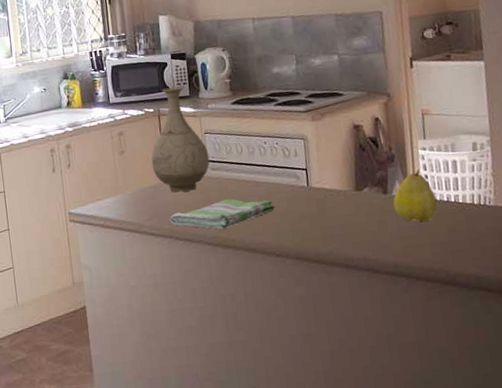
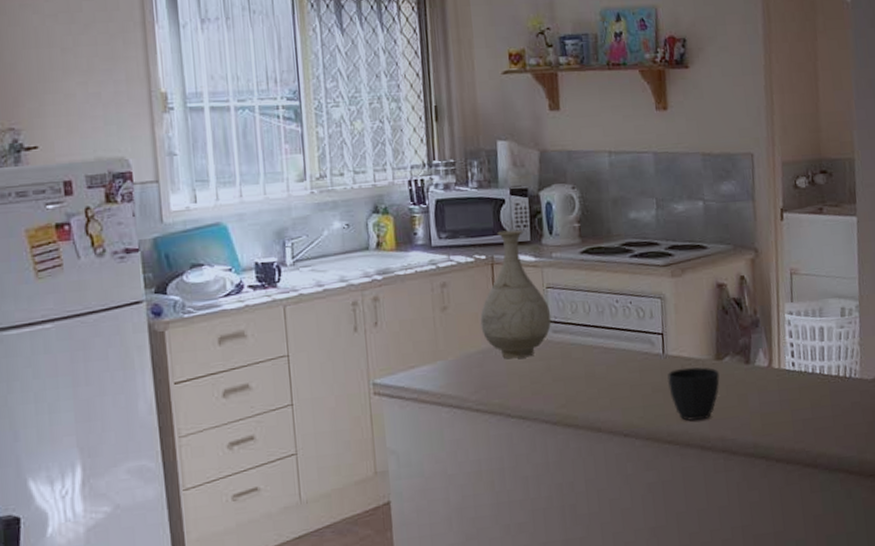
dish towel: present [170,198,275,230] -> none [500,367,625,405]
cup: none [312,197,360,243] -> present [667,367,720,421]
fruit: present [393,169,438,223] -> none [755,336,802,397]

